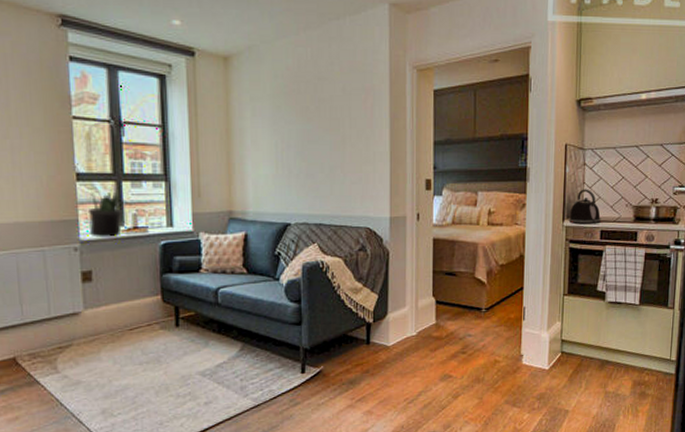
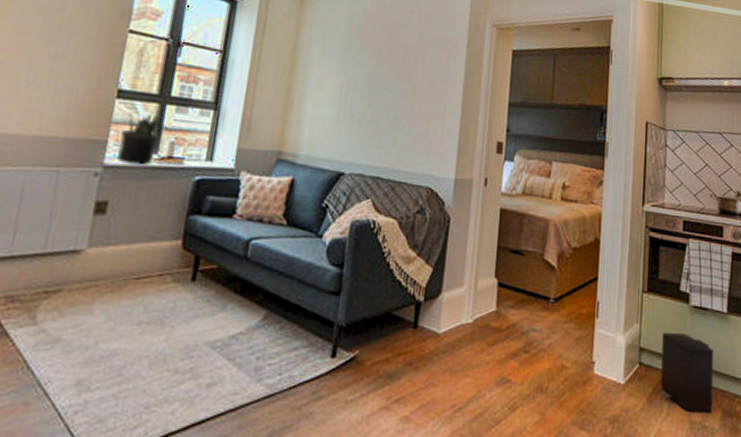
kettle: present [568,189,601,225] -> none [649,172,683,213]
pedal bin: none [580,324,627,386] -> present [661,332,714,414]

